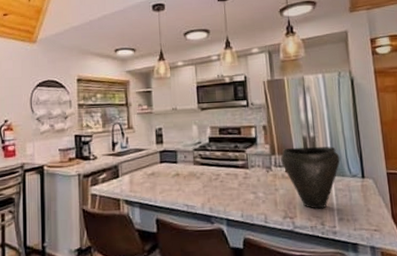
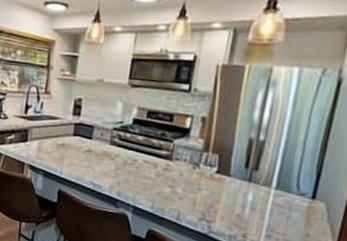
vase: present [281,146,340,209] -> none [213,147,291,221]

